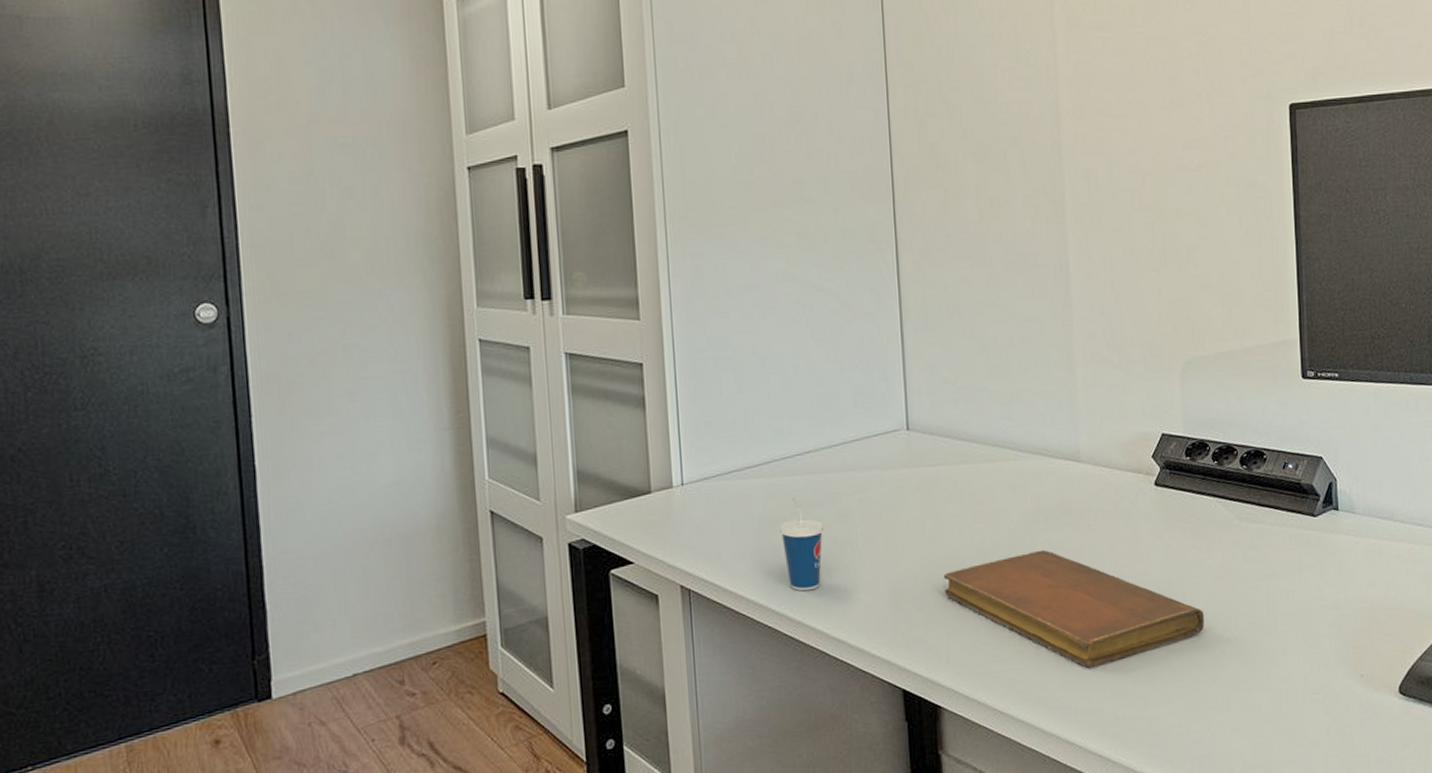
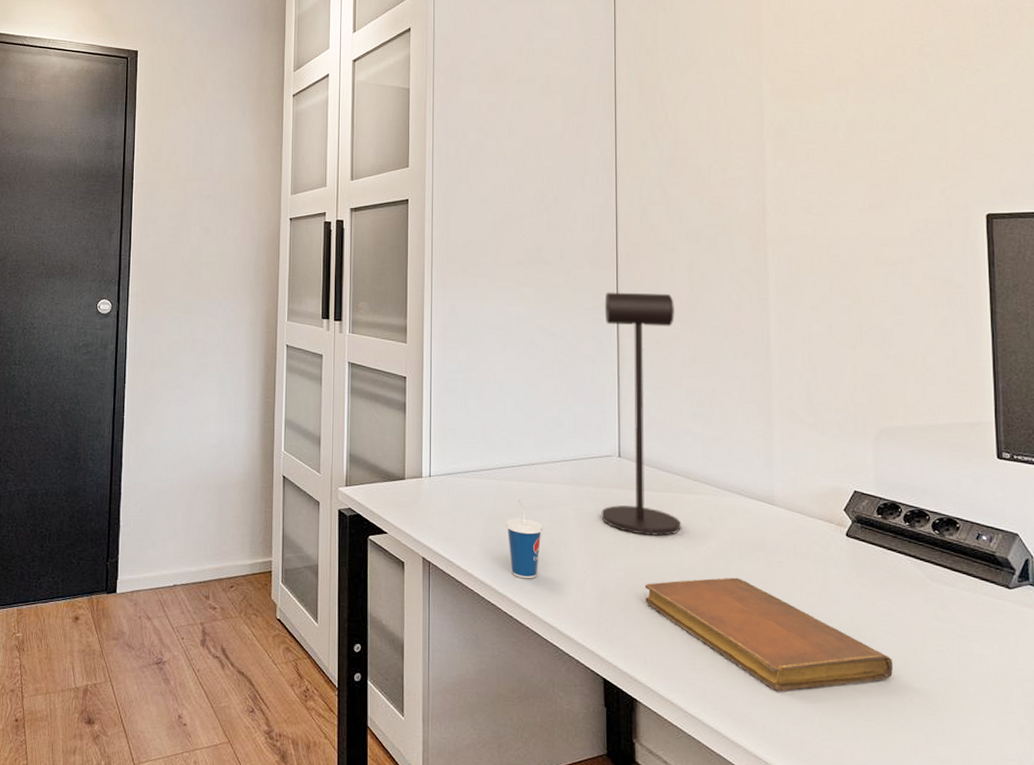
desk lamp: none [881,227,981,518] -> present [601,292,681,536]

